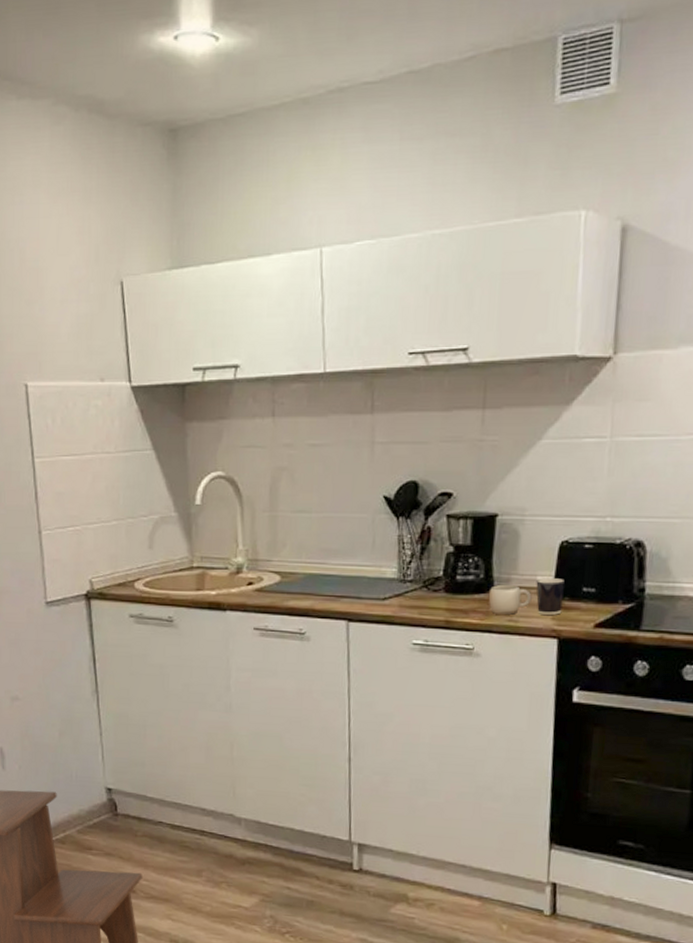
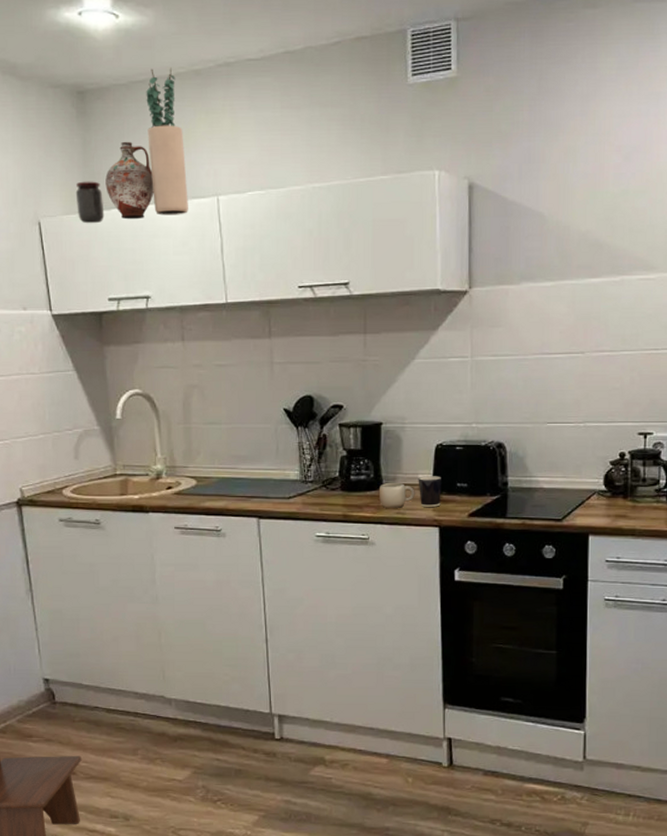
jar: none [162,233,193,283] -> present [75,181,105,224]
ceramic jug: none [195,185,249,277] -> present [105,141,154,220]
vase: none [245,97,288,271] -> present [146,68,188,215]

